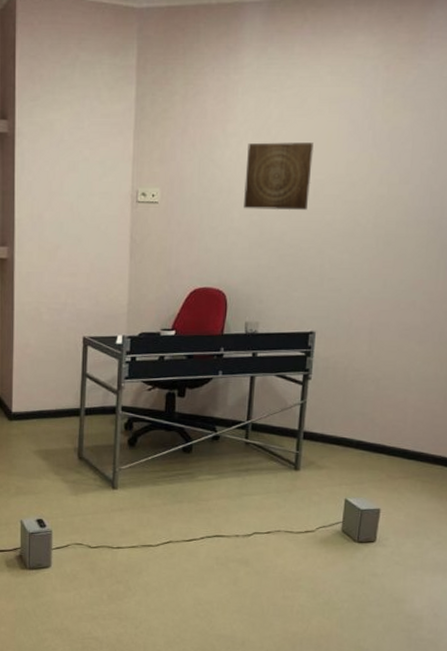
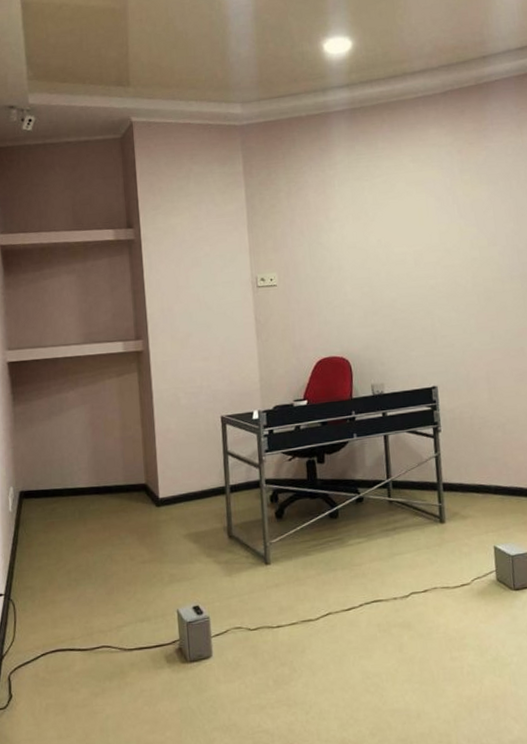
wall art: present [244,142,313,211] -> none [350,219,411,283]

